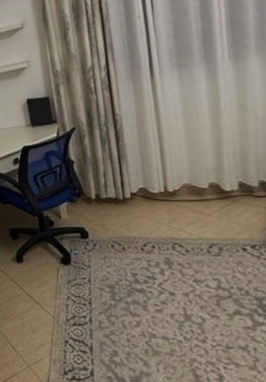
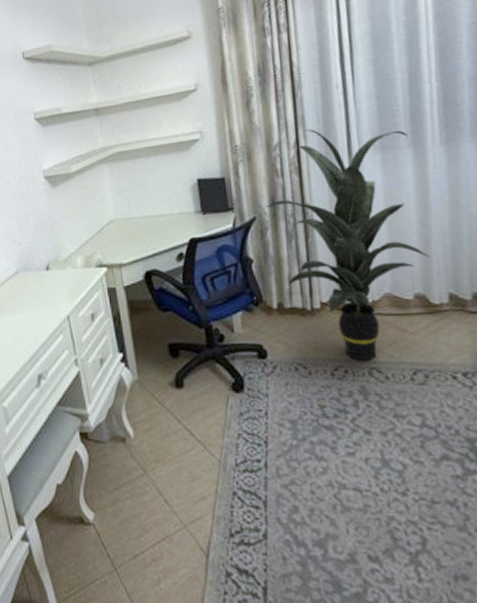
indoor plant: none [83,50,222,238] -> present [265,129,430,360]

